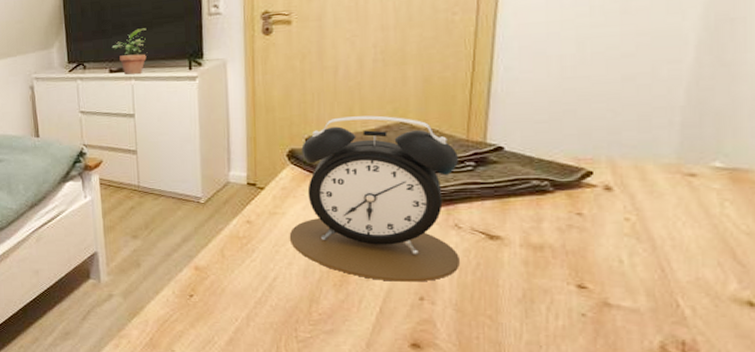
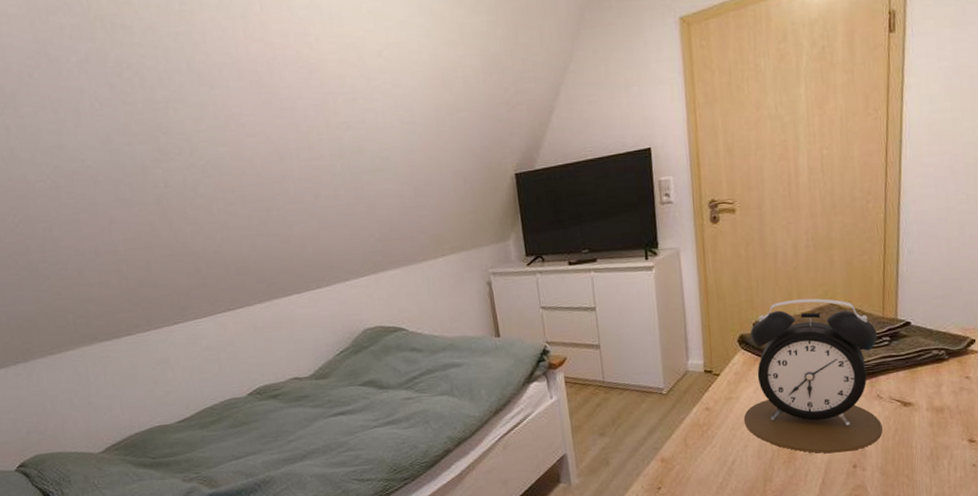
potted plant: present [111,28,148,76] -> none [569,217,605,268]

